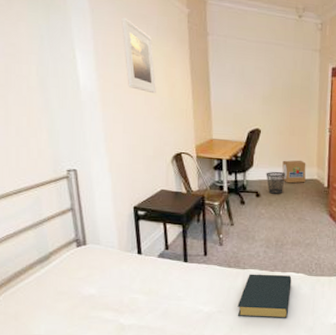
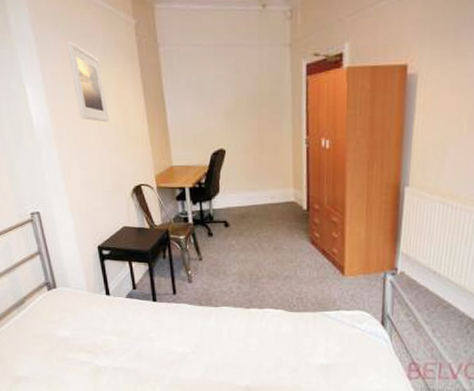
hardback book: present [237,274,292,318] -> none [212,311,270,359]
wastebasket: present [266,171,285,194] -> none [234,196,256,222]
cardboard box: present [282,160,306,183] -> none [252,180,280,209]

